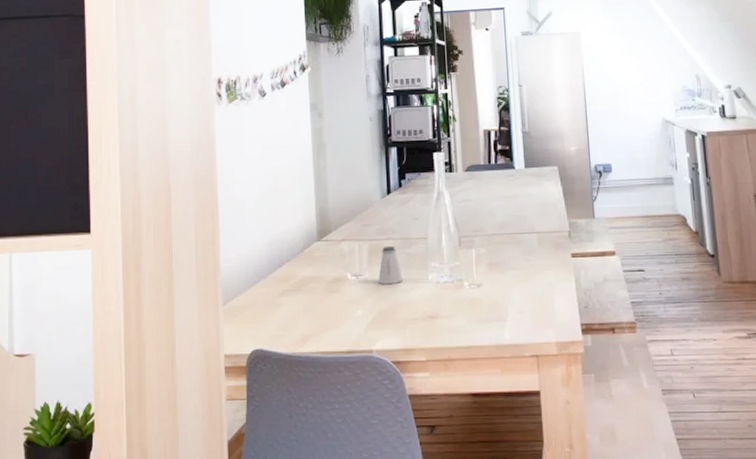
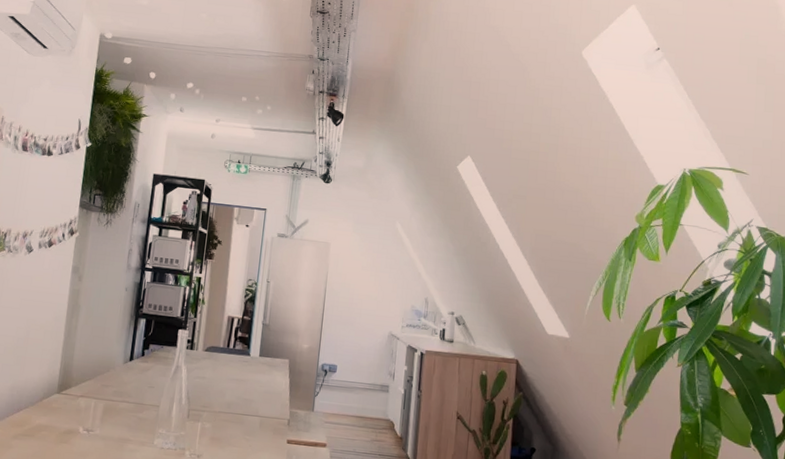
saltshaker: present [378,247,403,285] -> none [107,408,131,444]

